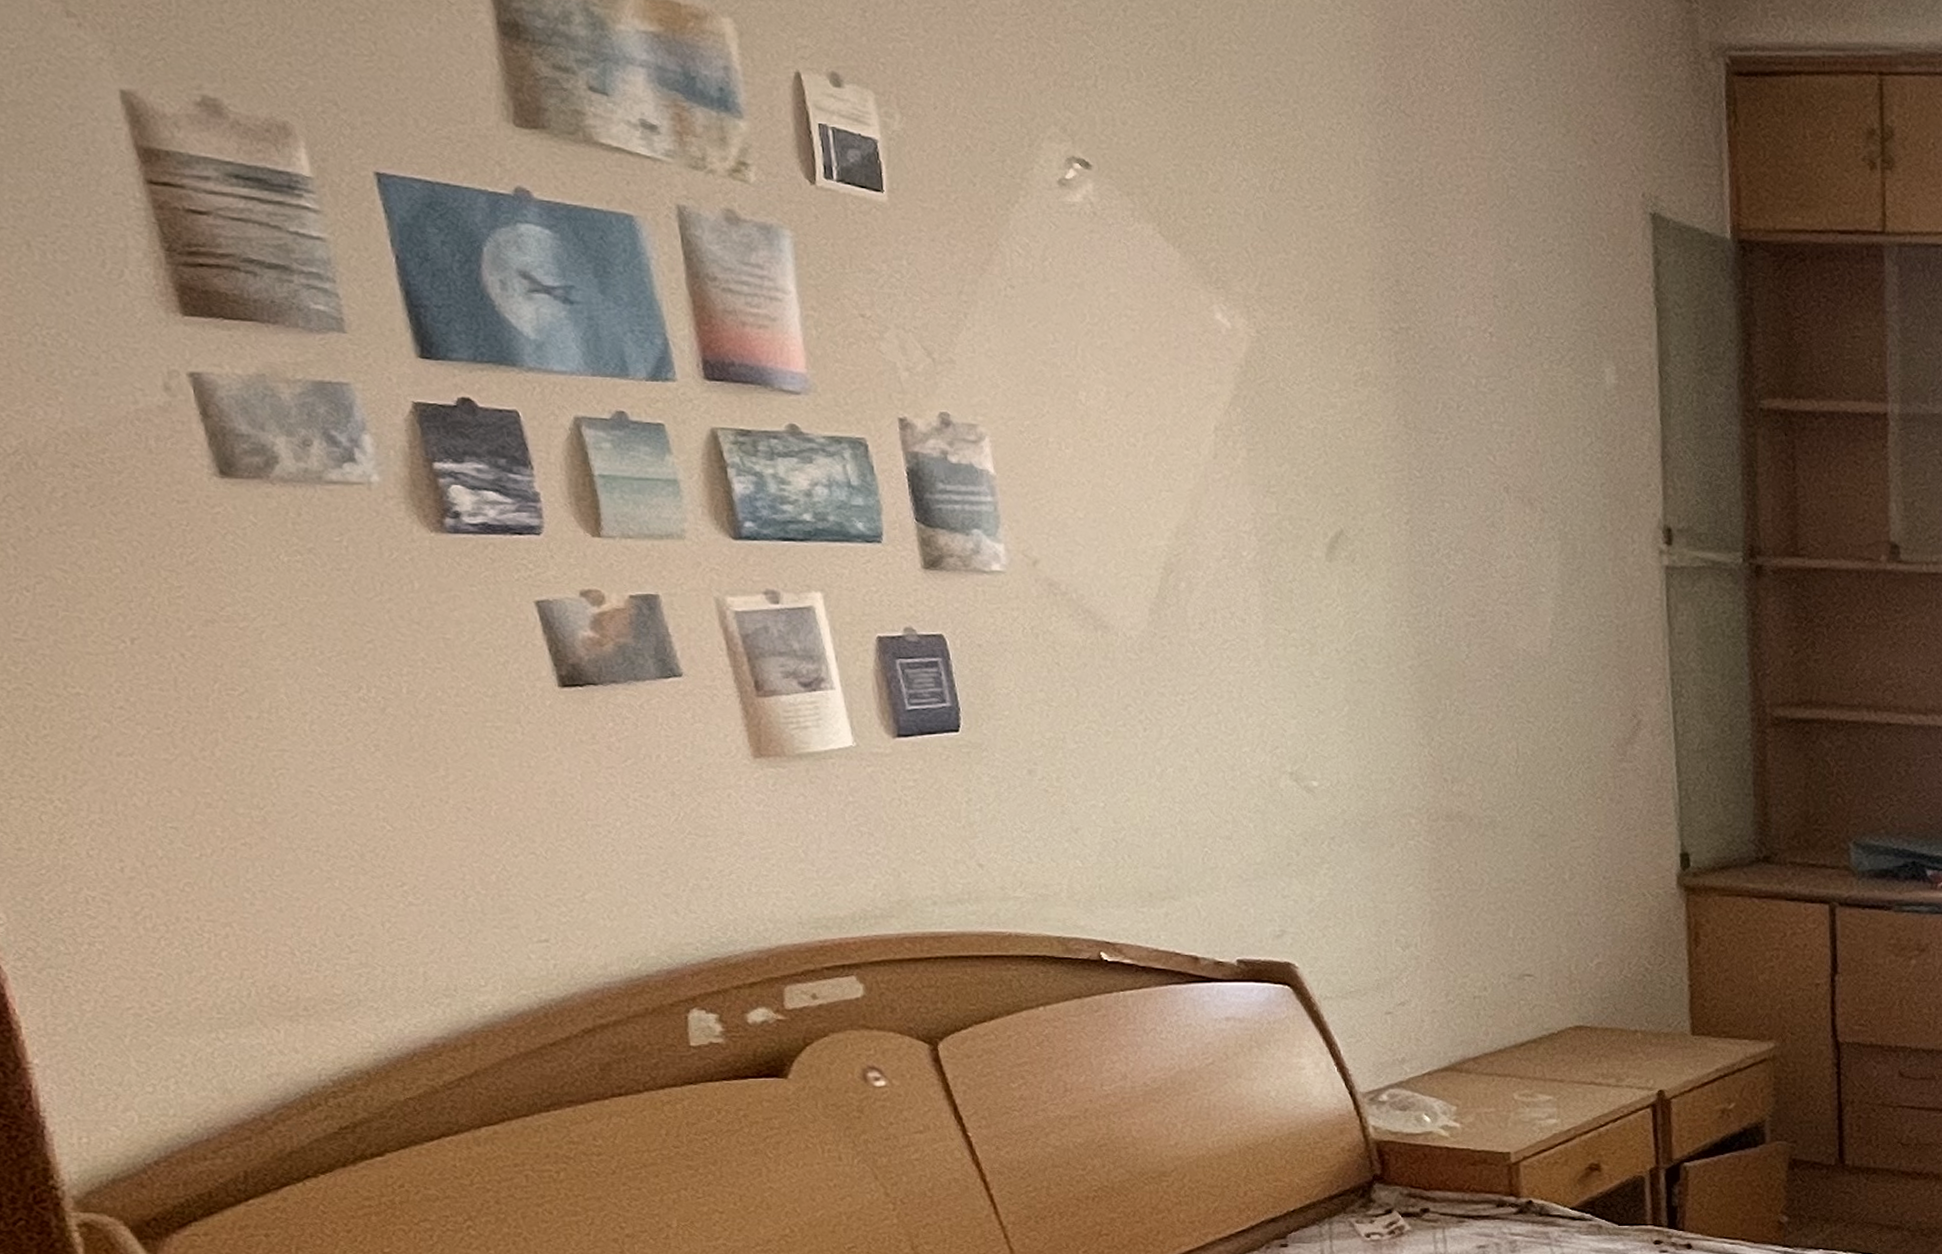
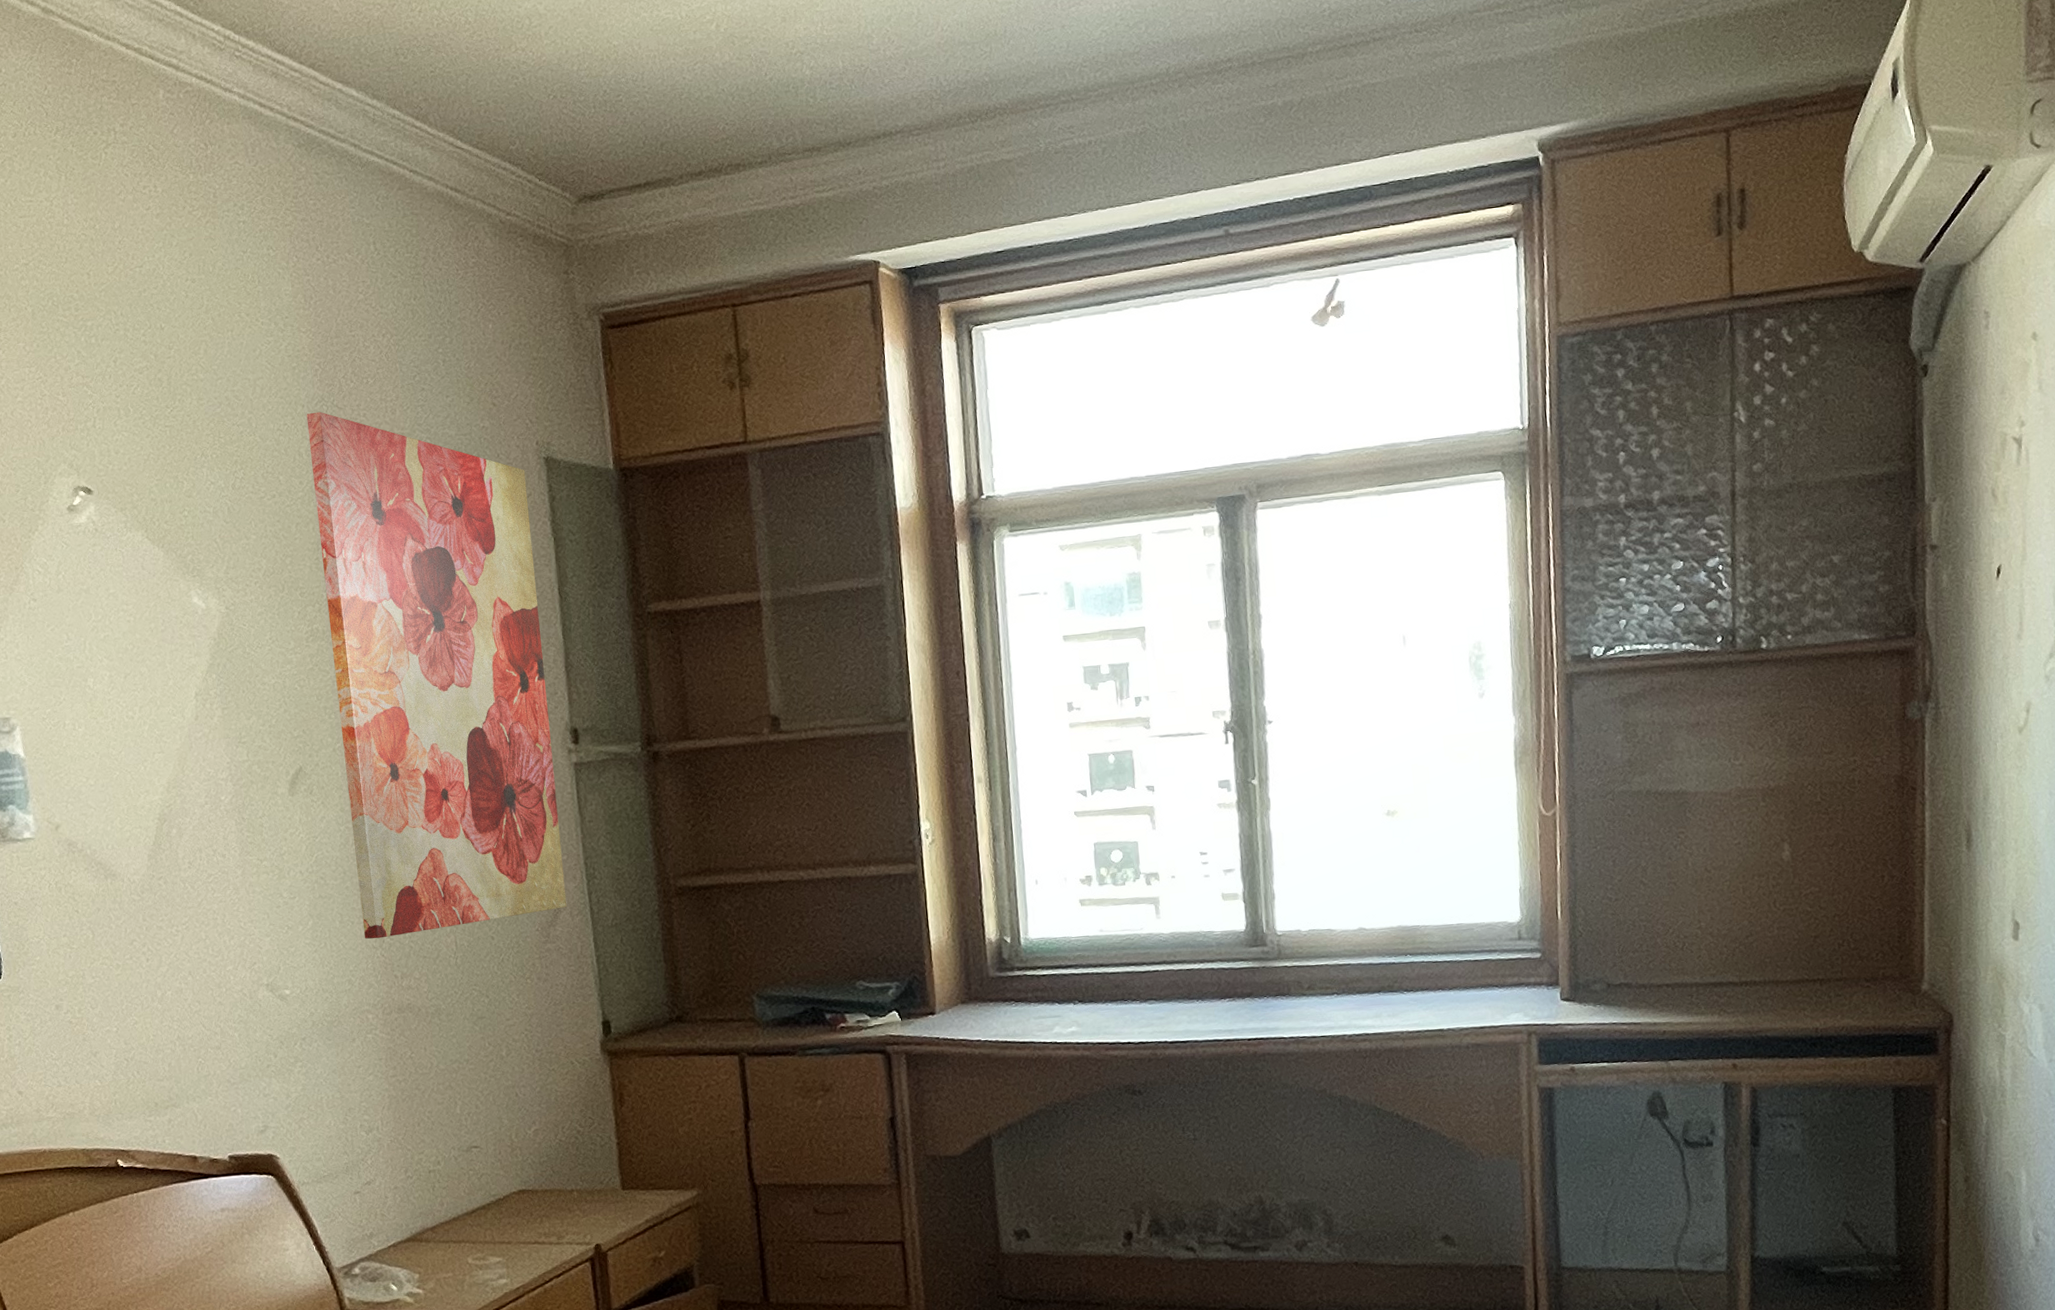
wall art: none [1365,114,1648,736] -> present [306,411,567,939]

